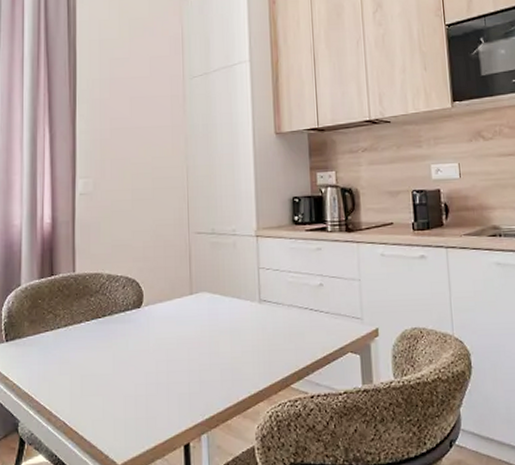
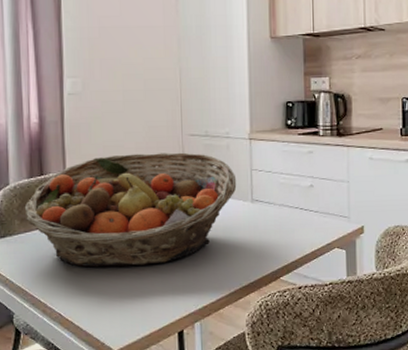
fruit basket: none [34,250,244,372] -> present [24,152,237,268]

